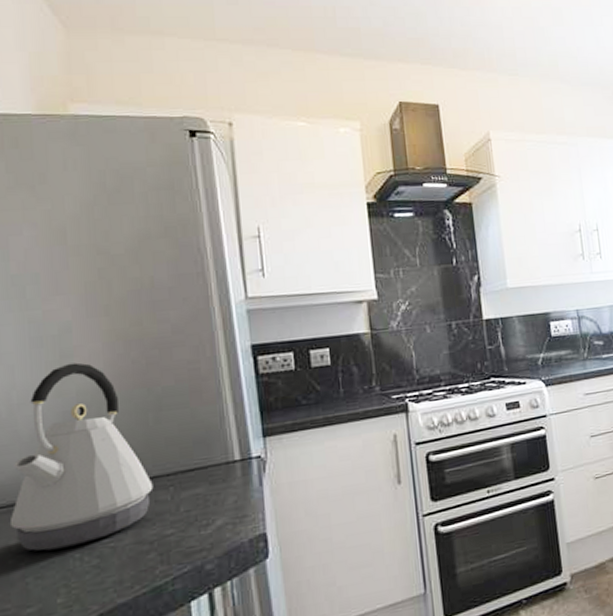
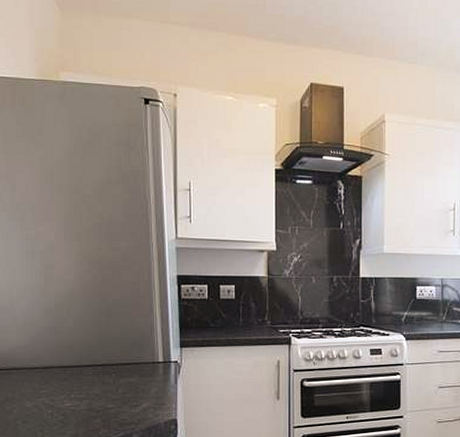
kettle: present [9,362,154,551] -> none [8,273,102,405]

